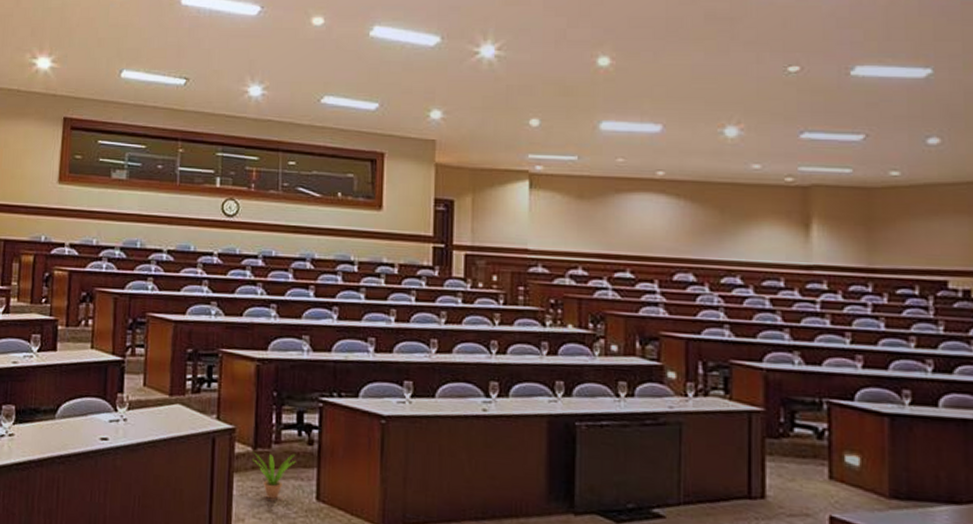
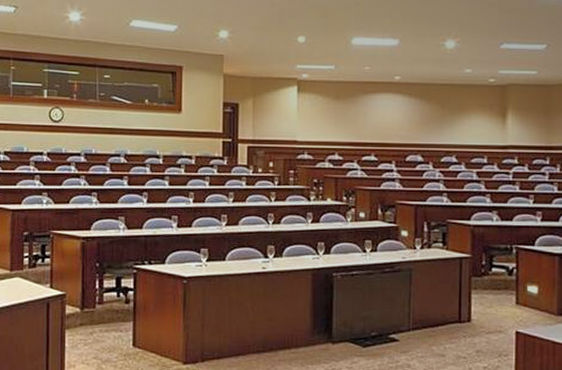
potted plant: present [251,451,296,499] -> none [79,311,116,348]

